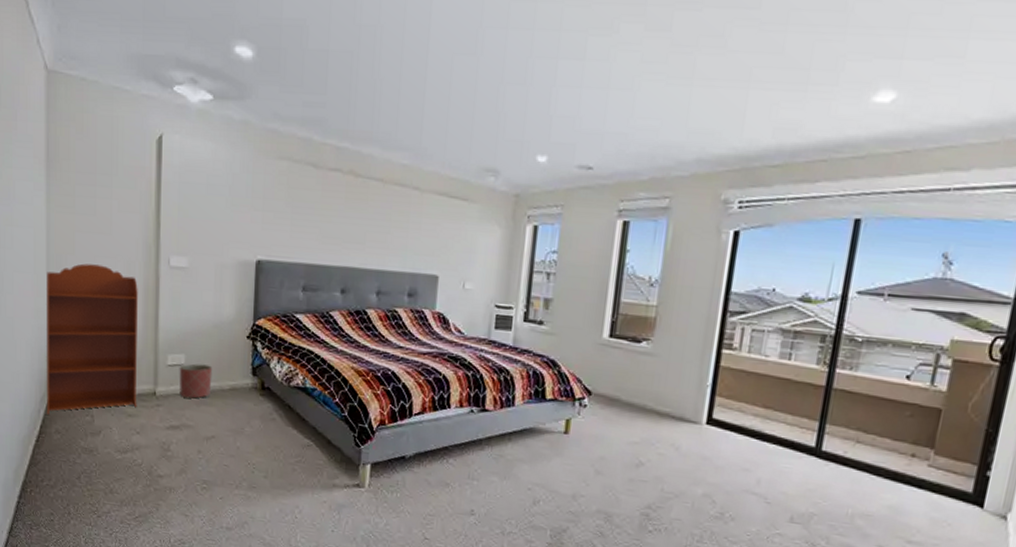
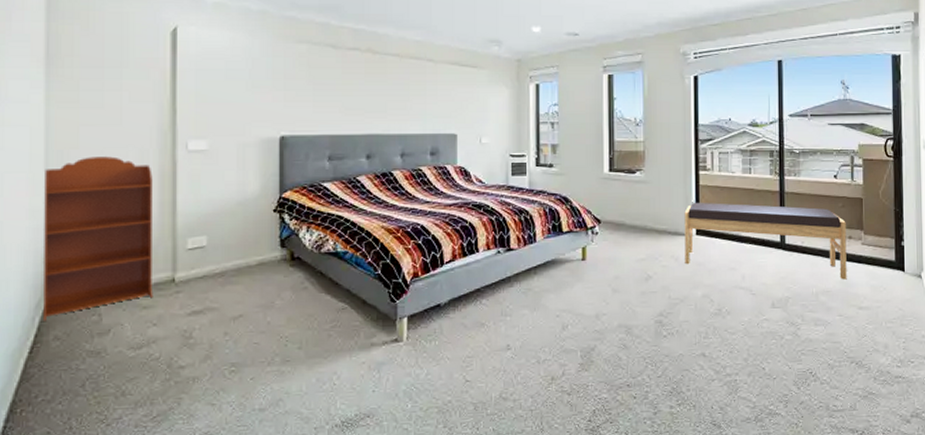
planter: present [179,363,213,399] -> none [200,243,238,281]
bench: none [687,386,912,506] -> present [684,203,847,280]

